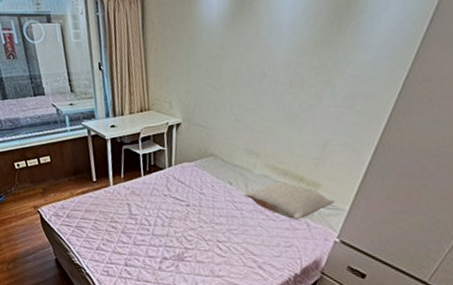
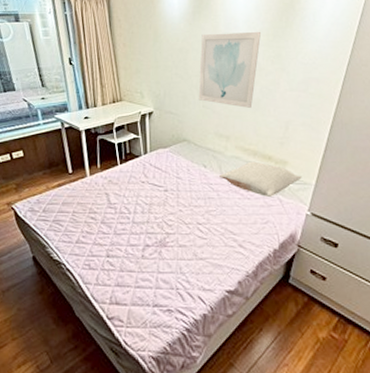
wall art: none [230,37,307,124] -> present [198,31,261,108]

